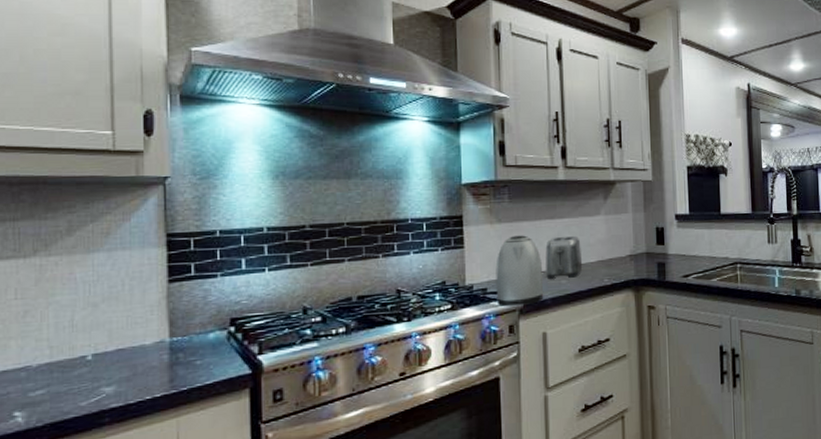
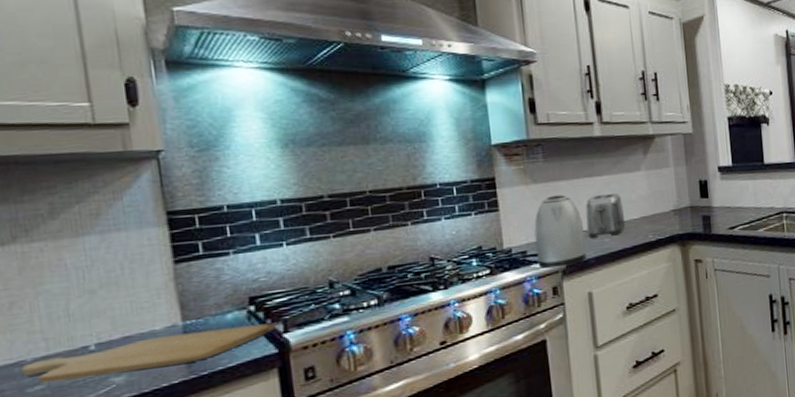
chopping board: none [26,344,253,389] -> present [21,323,277,384]

